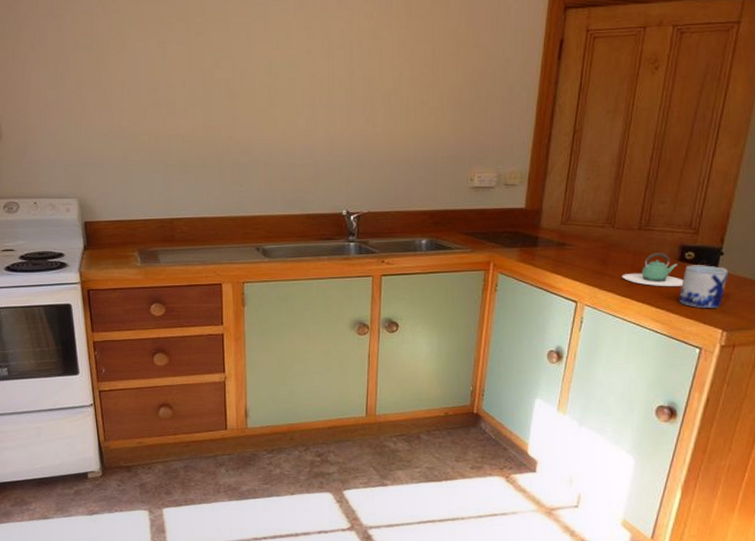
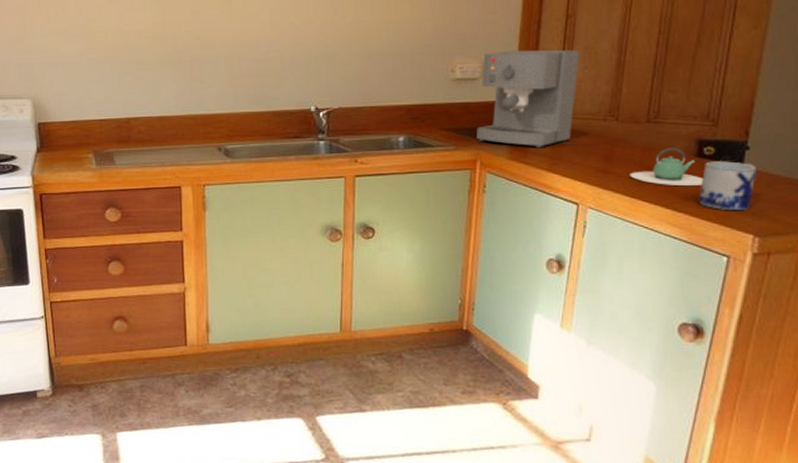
coffee maker: none [491,161,584,252] -> present [477,50,579,149]

